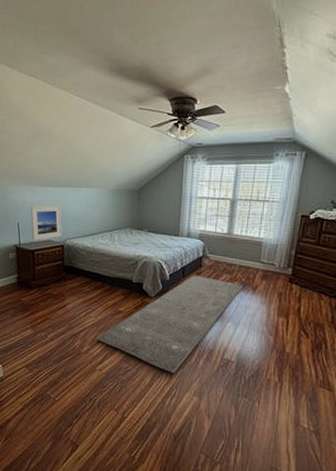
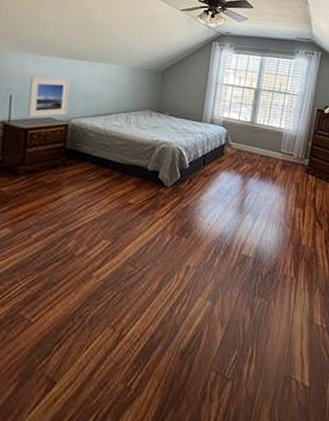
rug: present [96,274,244,374] -> none [96,162,264,275]

